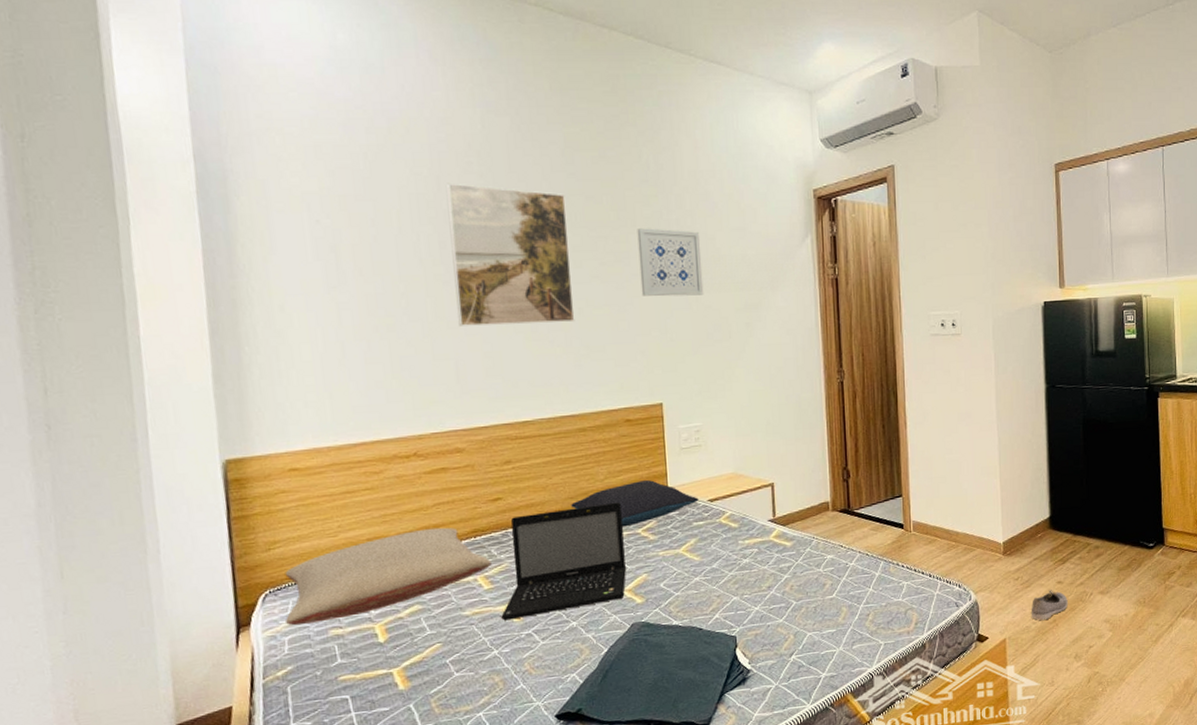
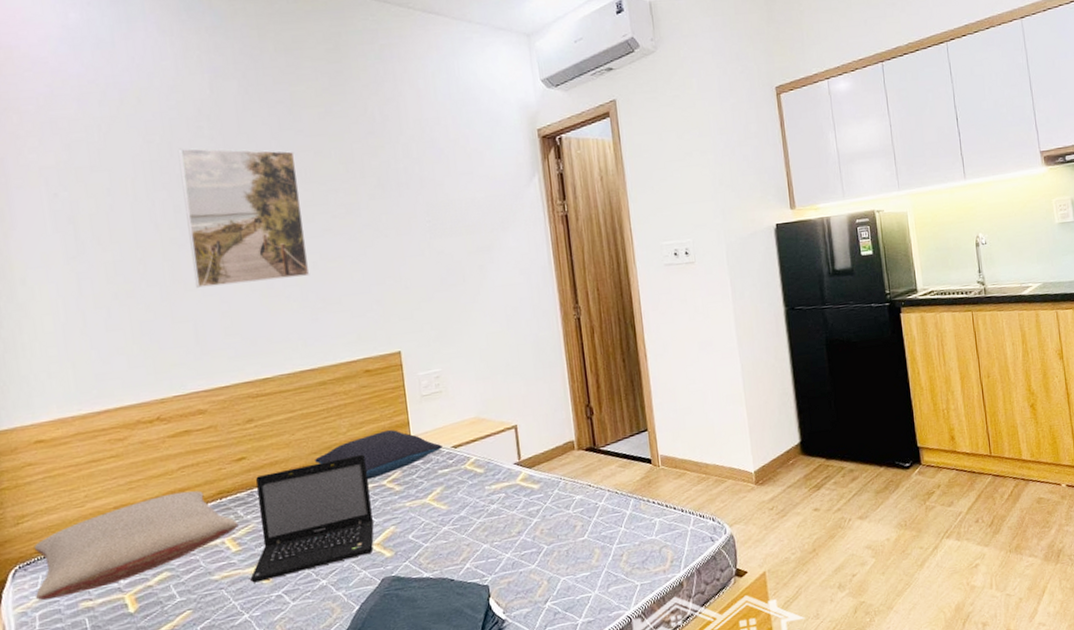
wall art: present [637,228,704,297] -> none [366,178,436,246]
shoe: present [1032,590,1068,620] -> none [789,518,827,551]

